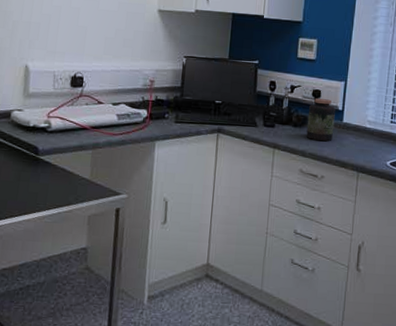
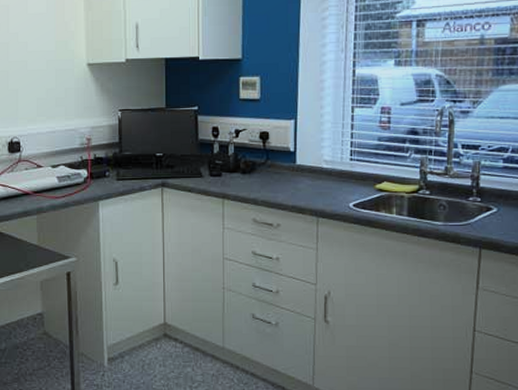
jar: present [306,98,336,142] -> none [256,141,287,187]

